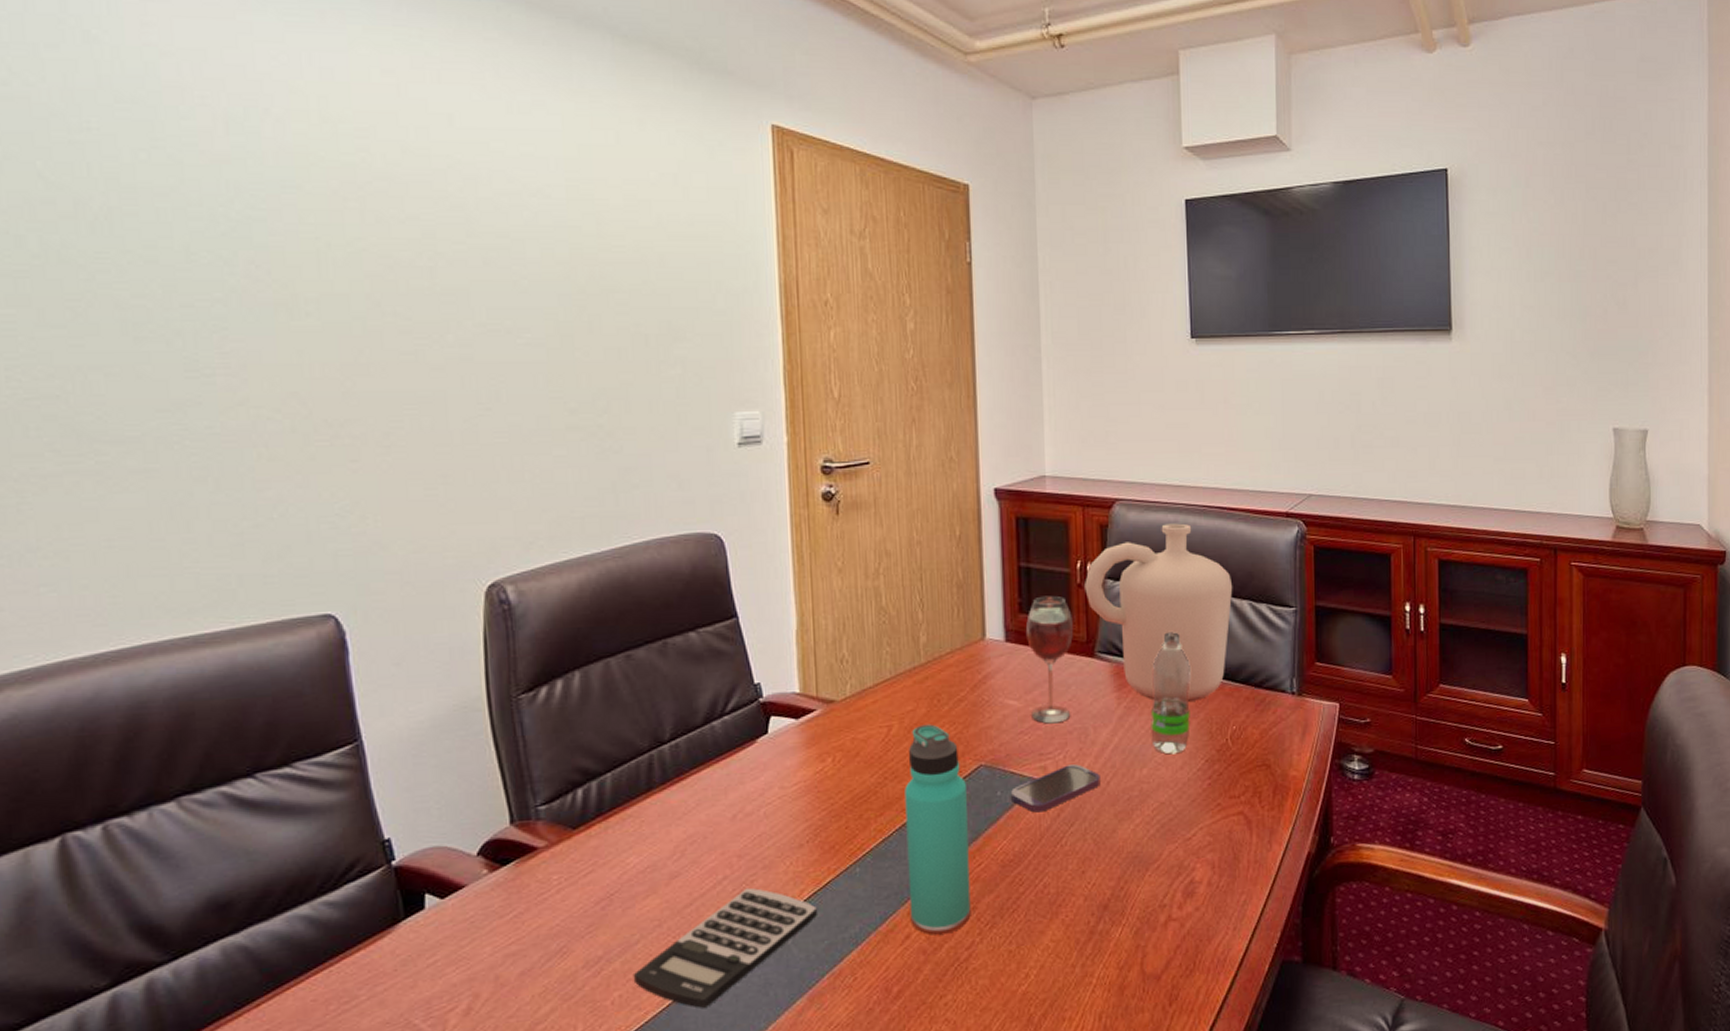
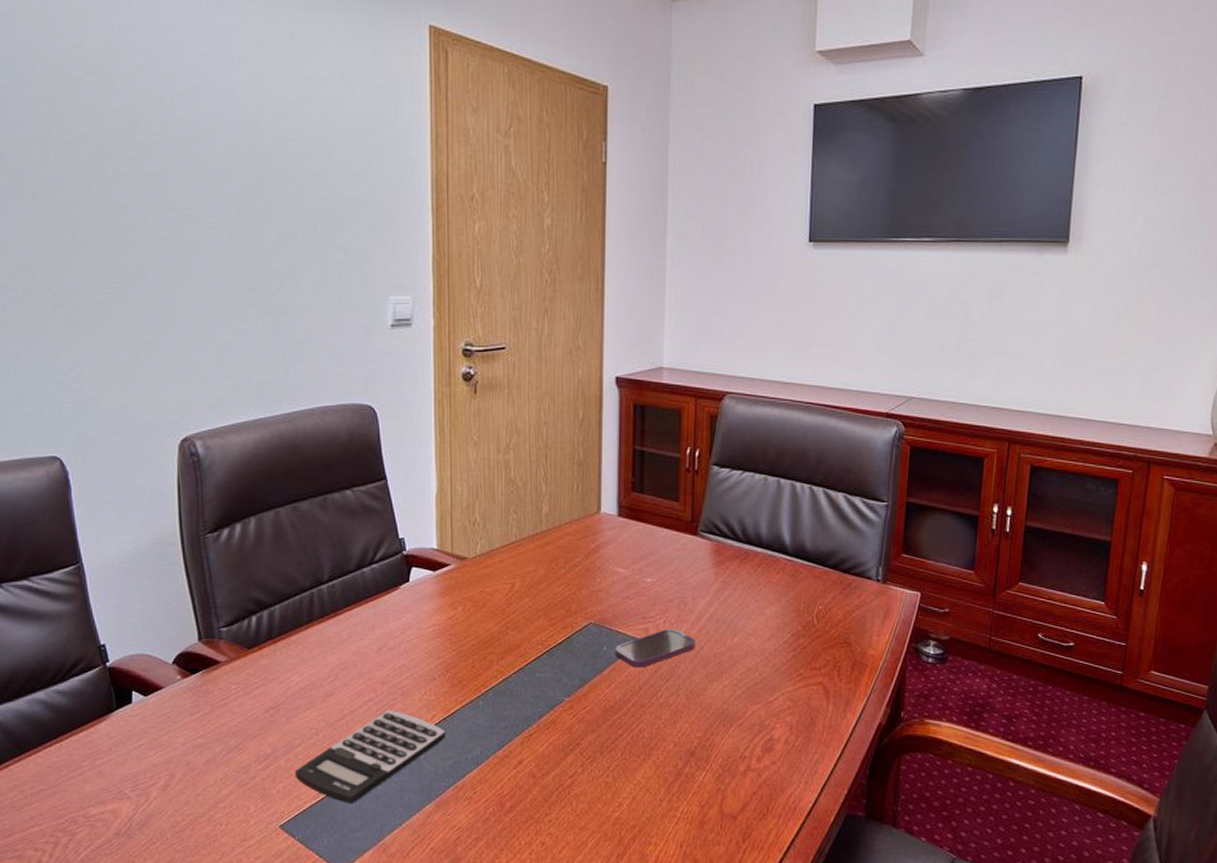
thermos bottle: present [904,724,971,935] -> none [523,584,578,763]
wineglass: present [1026,595,1074,724] -> none [637,477,680,592]
water jug: present [1085,523,1233,701] -> none [692,417,830,581]
bottle: present [1150,632,1191,755] -> none [743,517,784,627]

